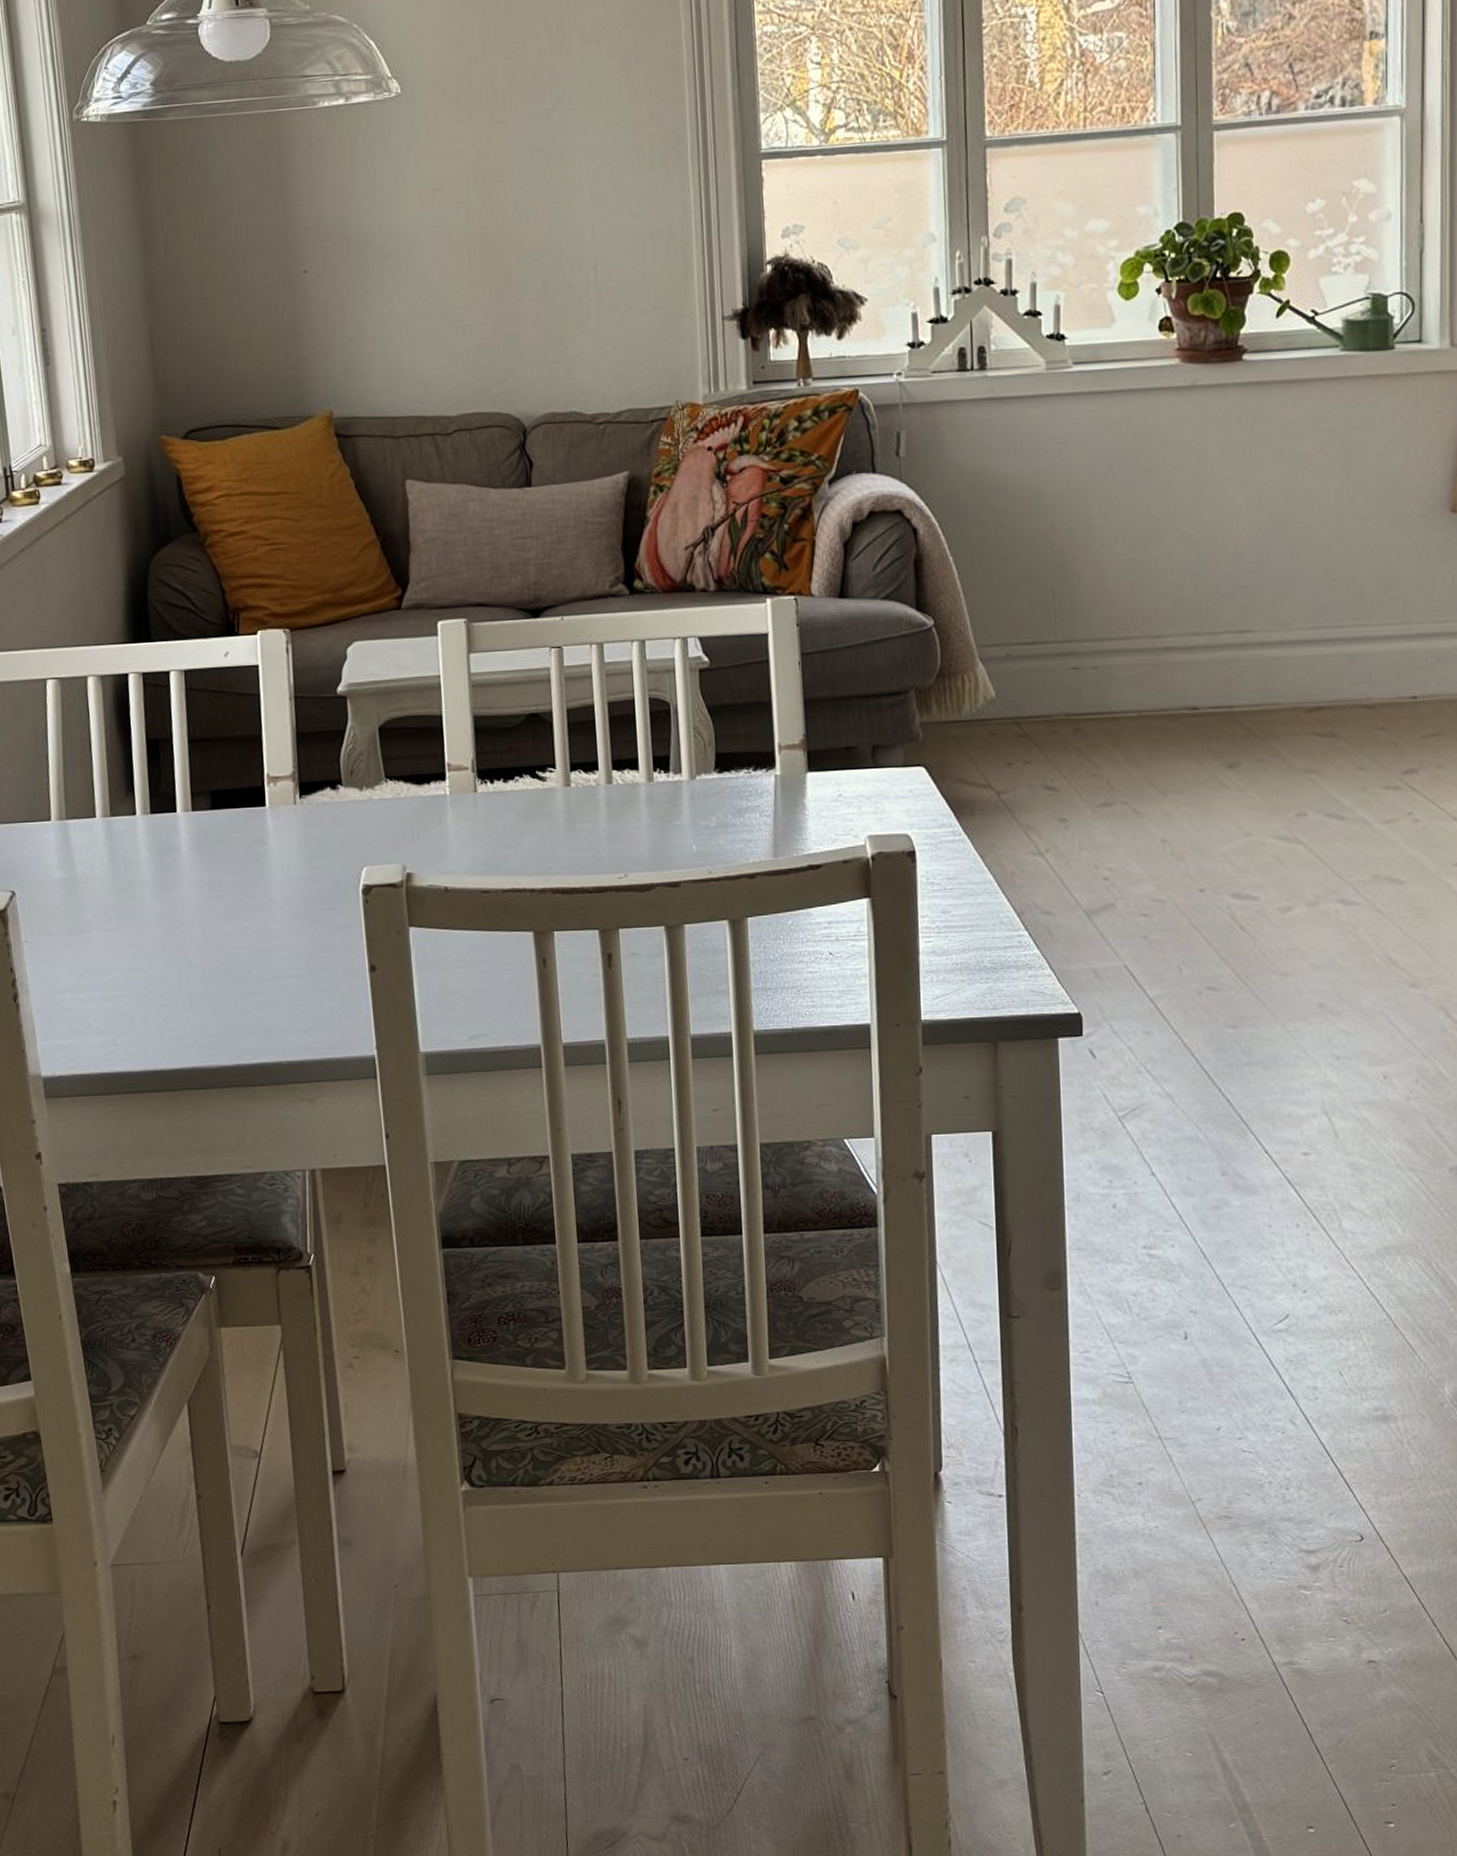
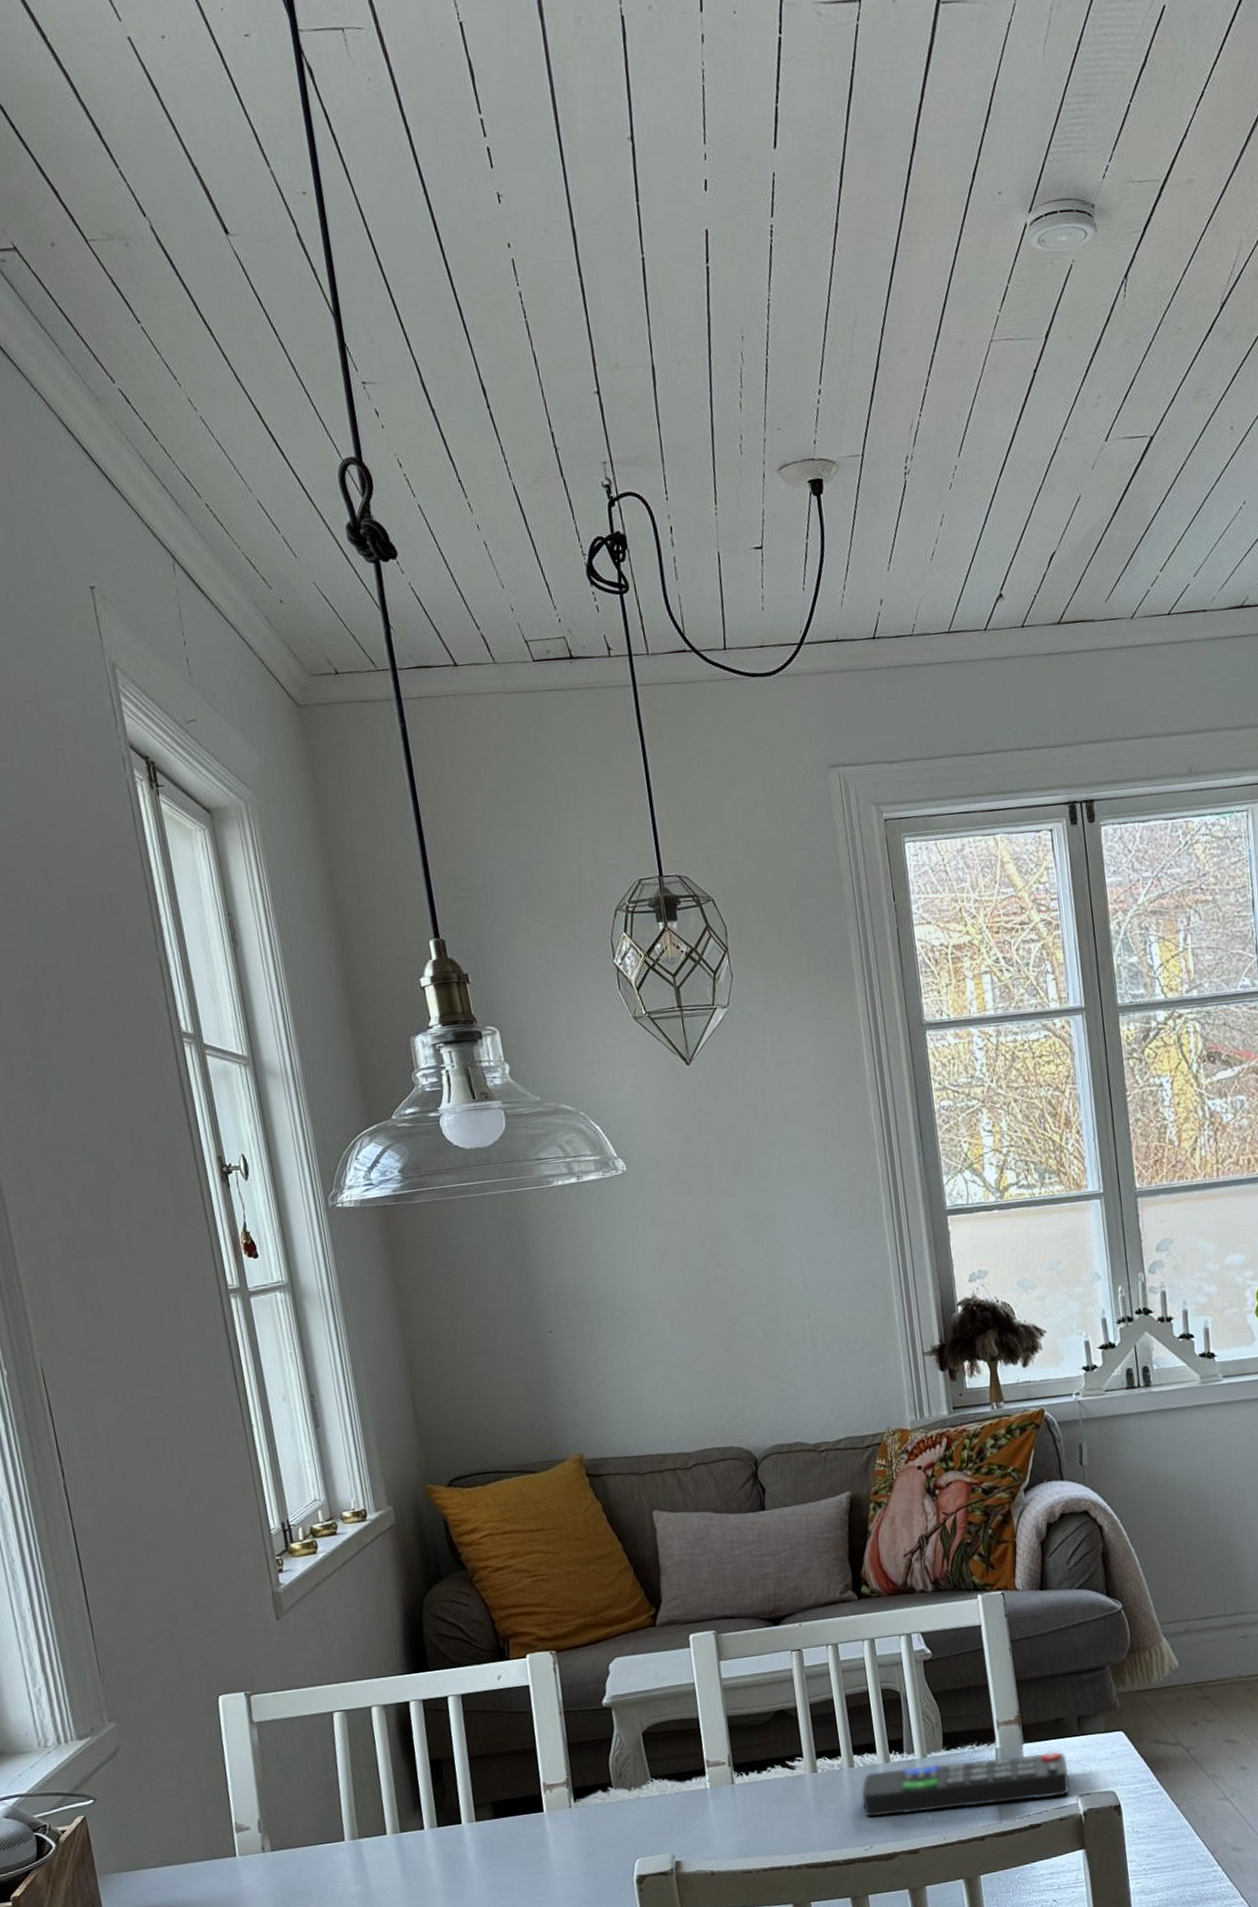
remote control: none [618,784,858,841] -> present [861,1751,1070,1817]

